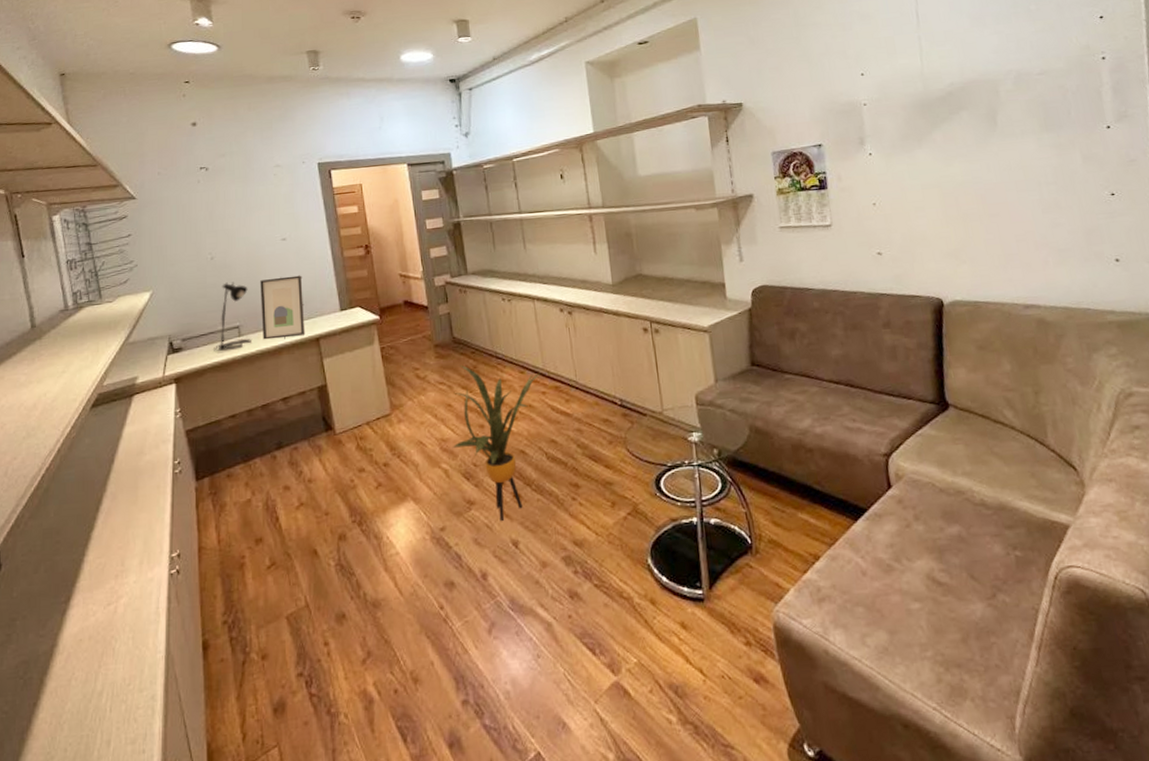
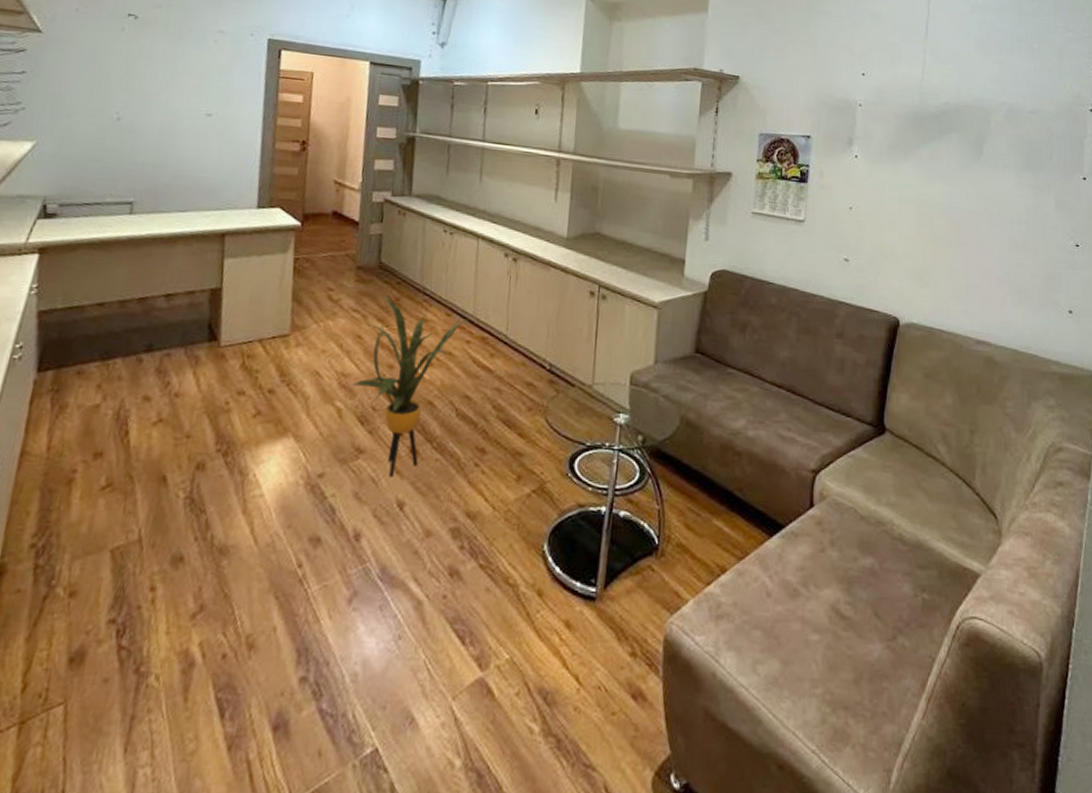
desk lamp: present [214,282,251,352] -> none [95,149,154,228]
picture frame: present [260,275,306,340] -> none [157,155,222,227]

